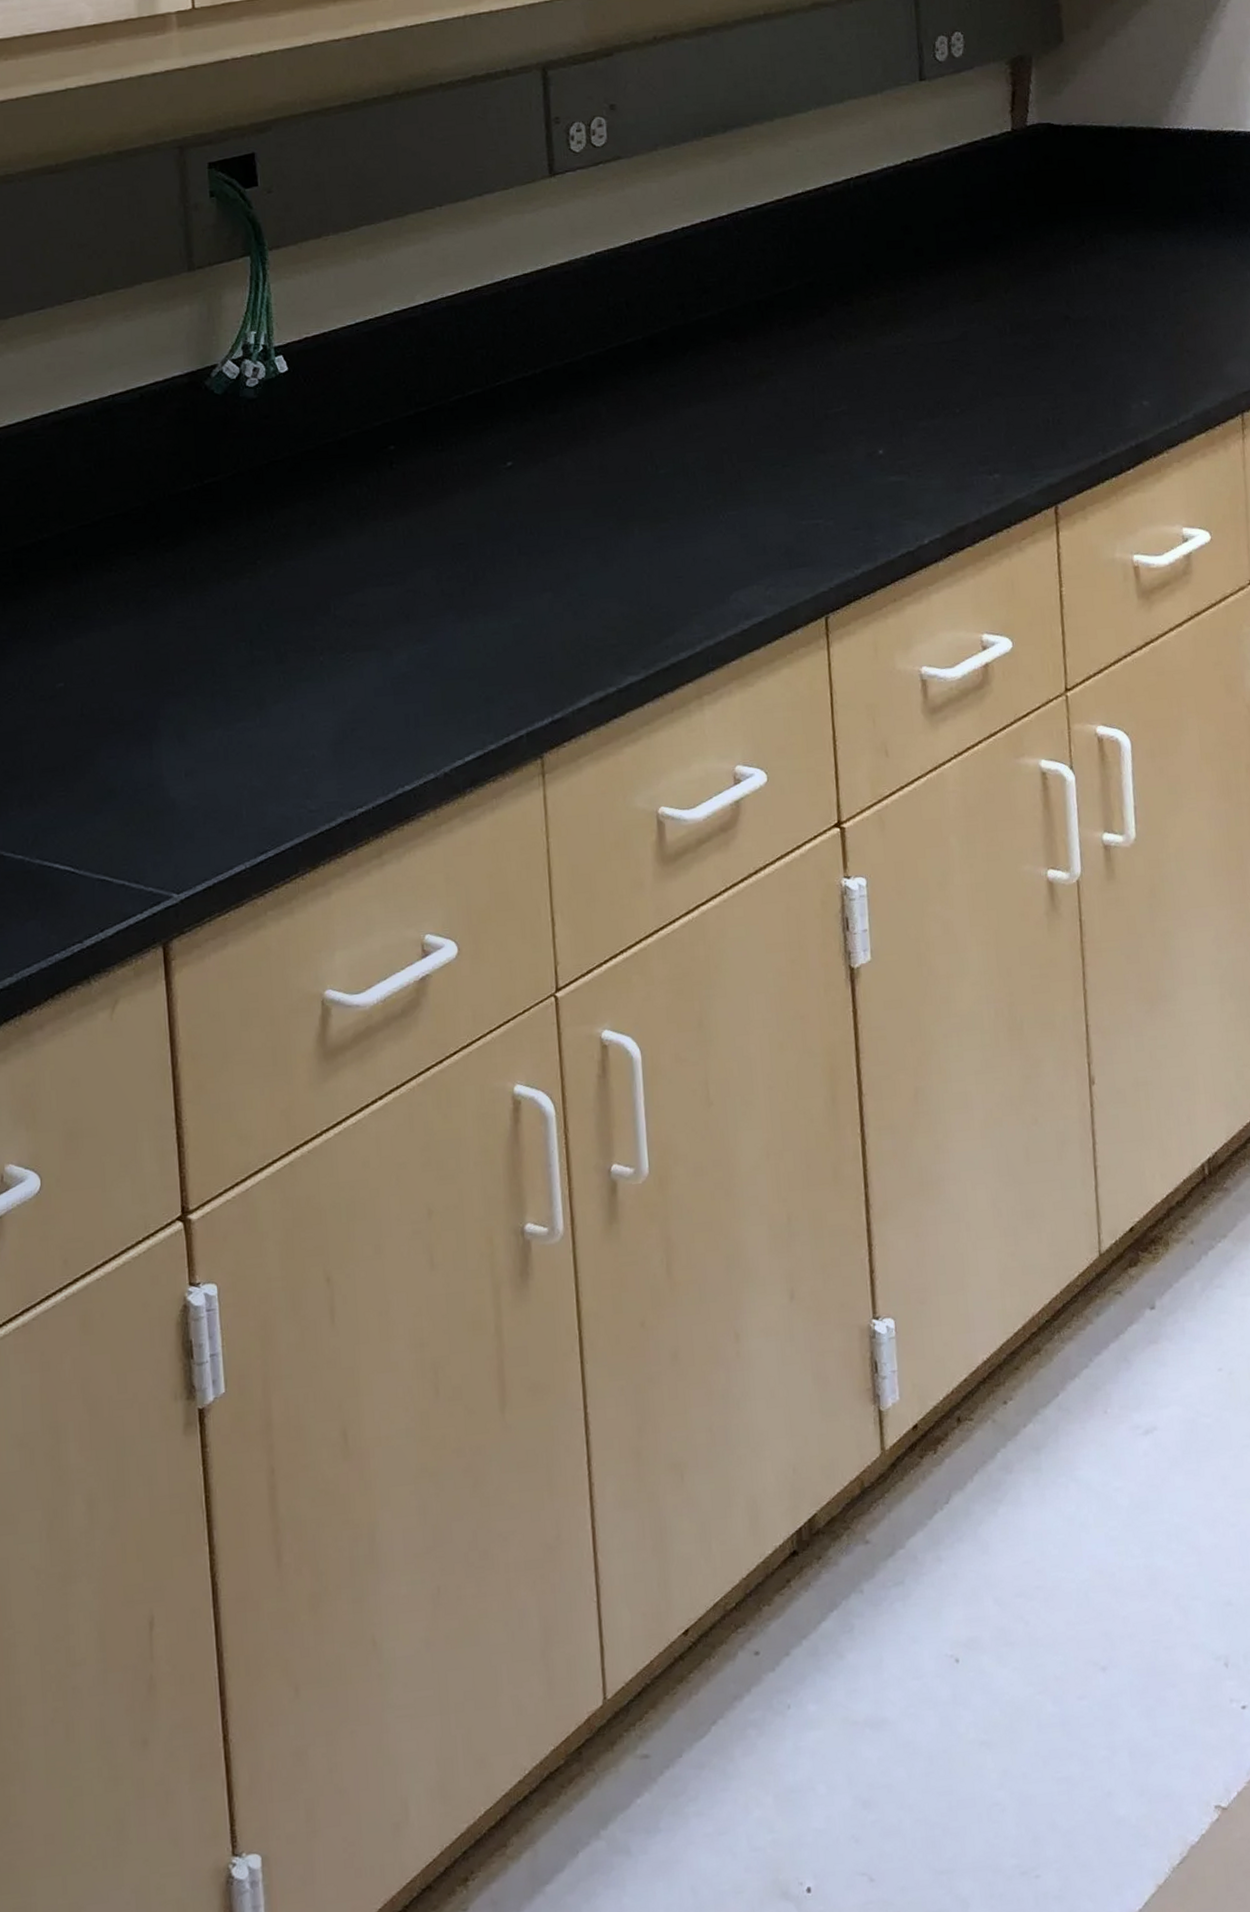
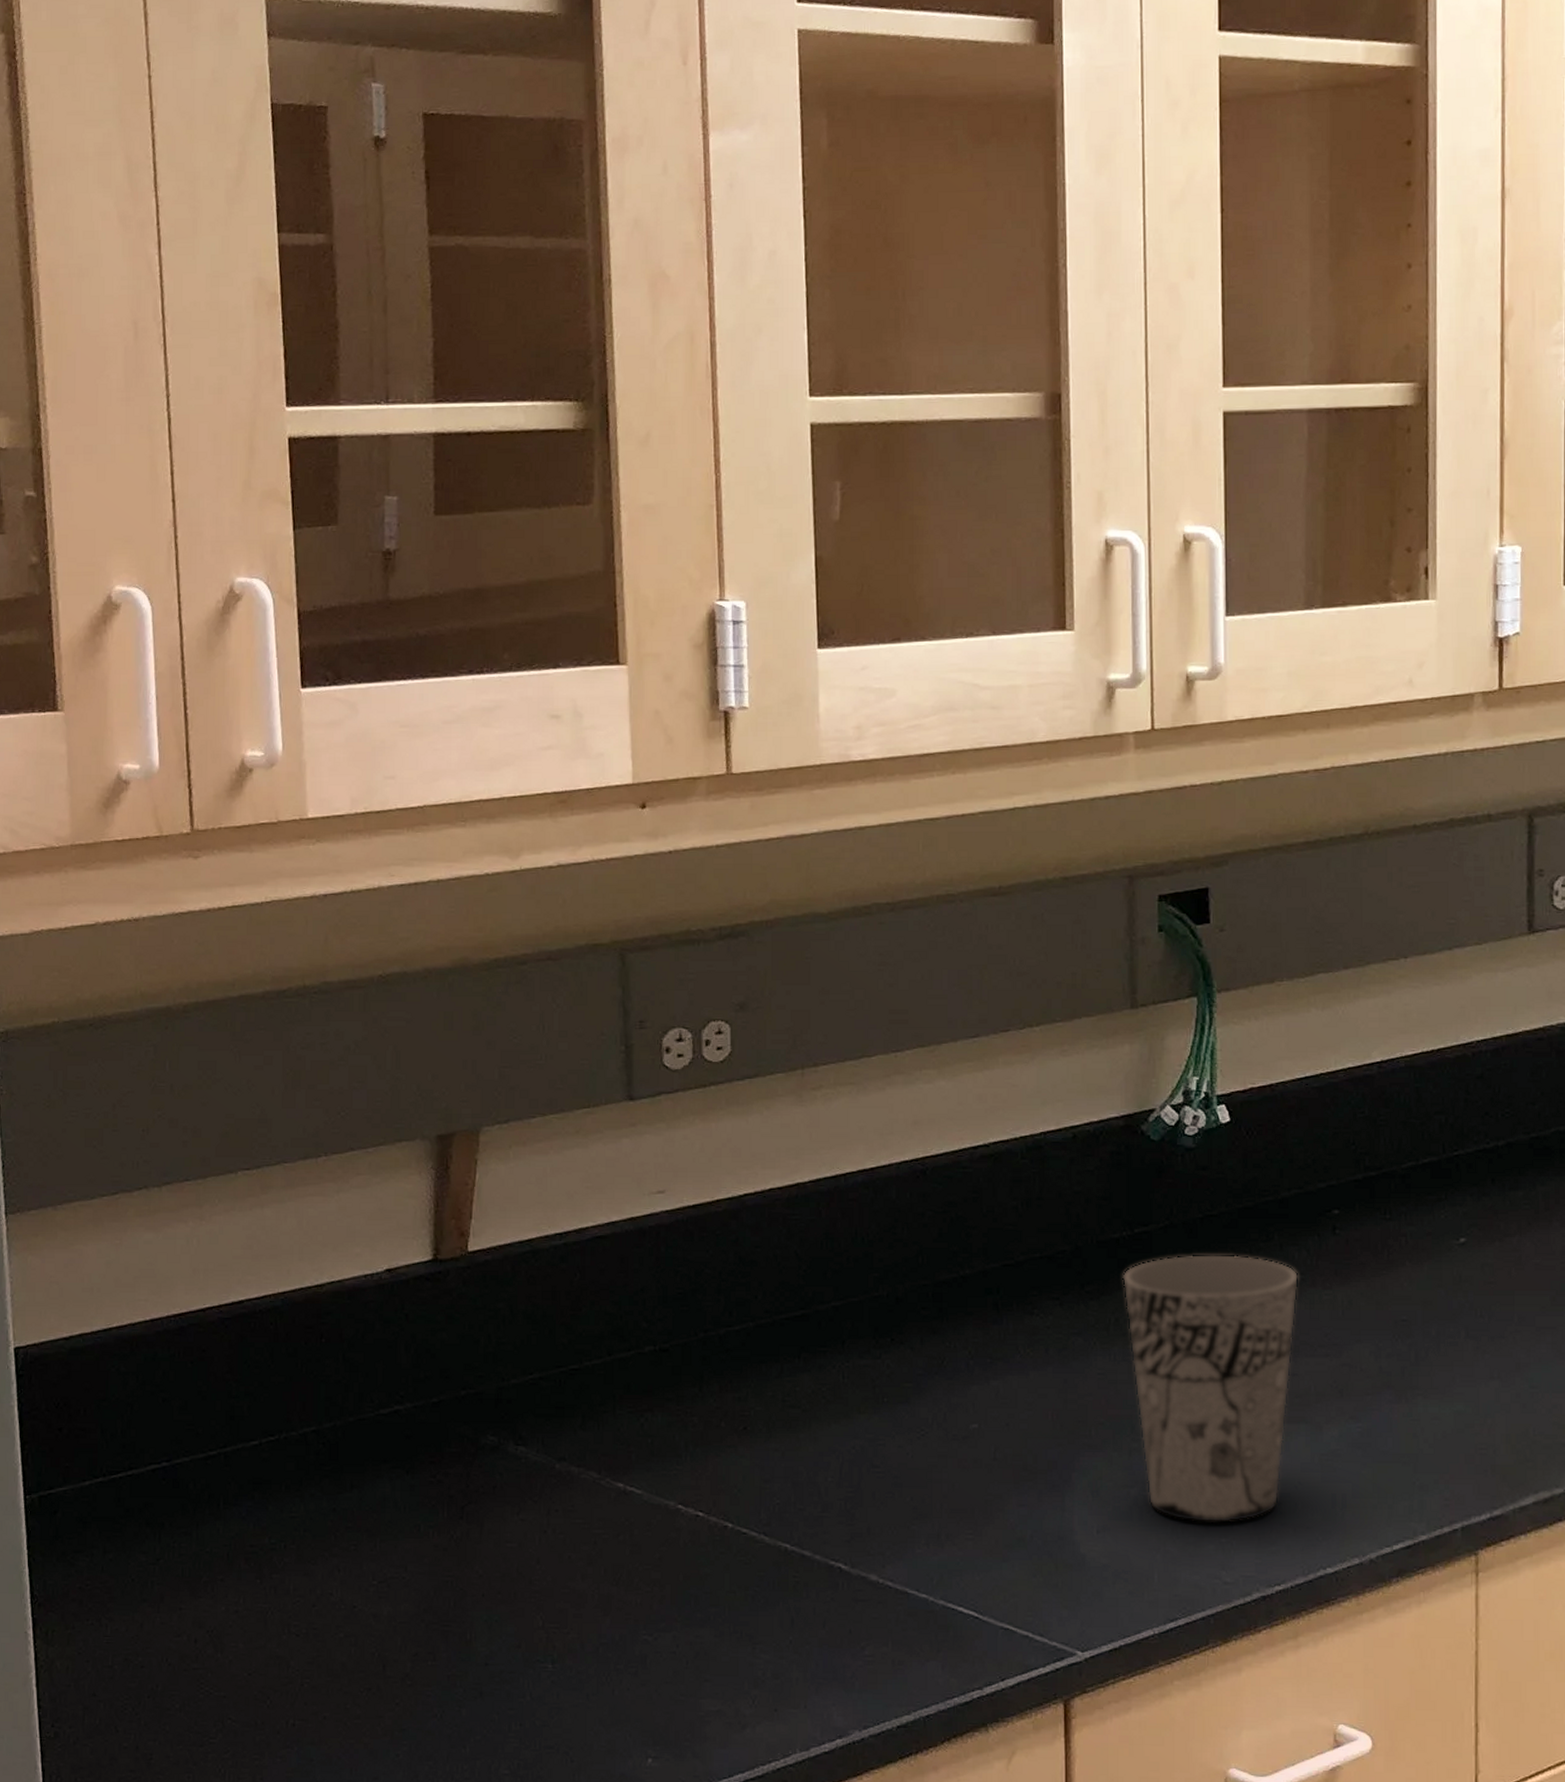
cup: none [195,496,362,757] -> present [1122,1254,1299,1524]

